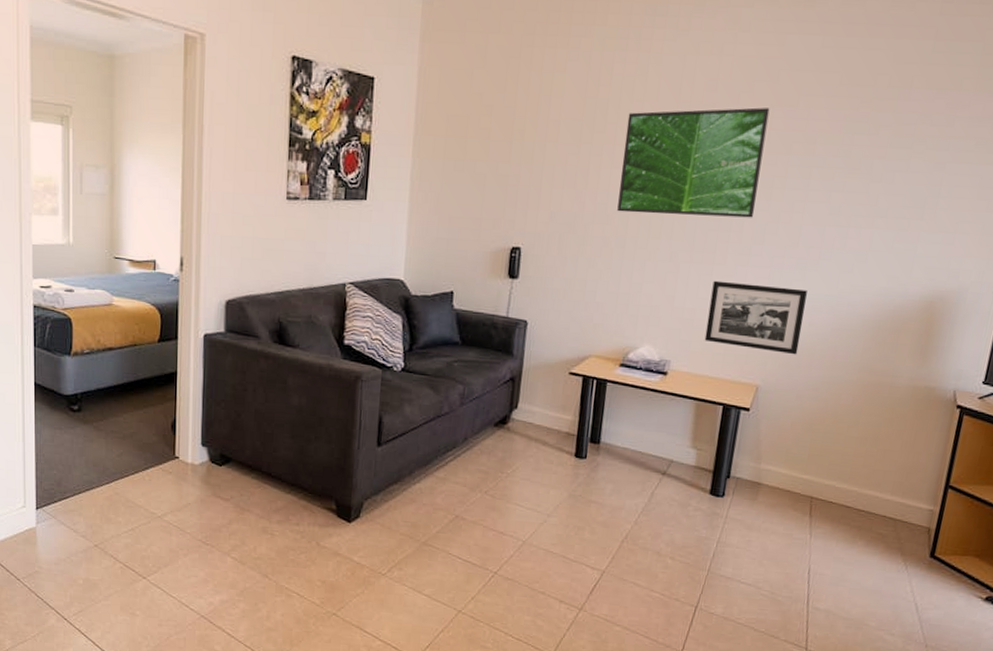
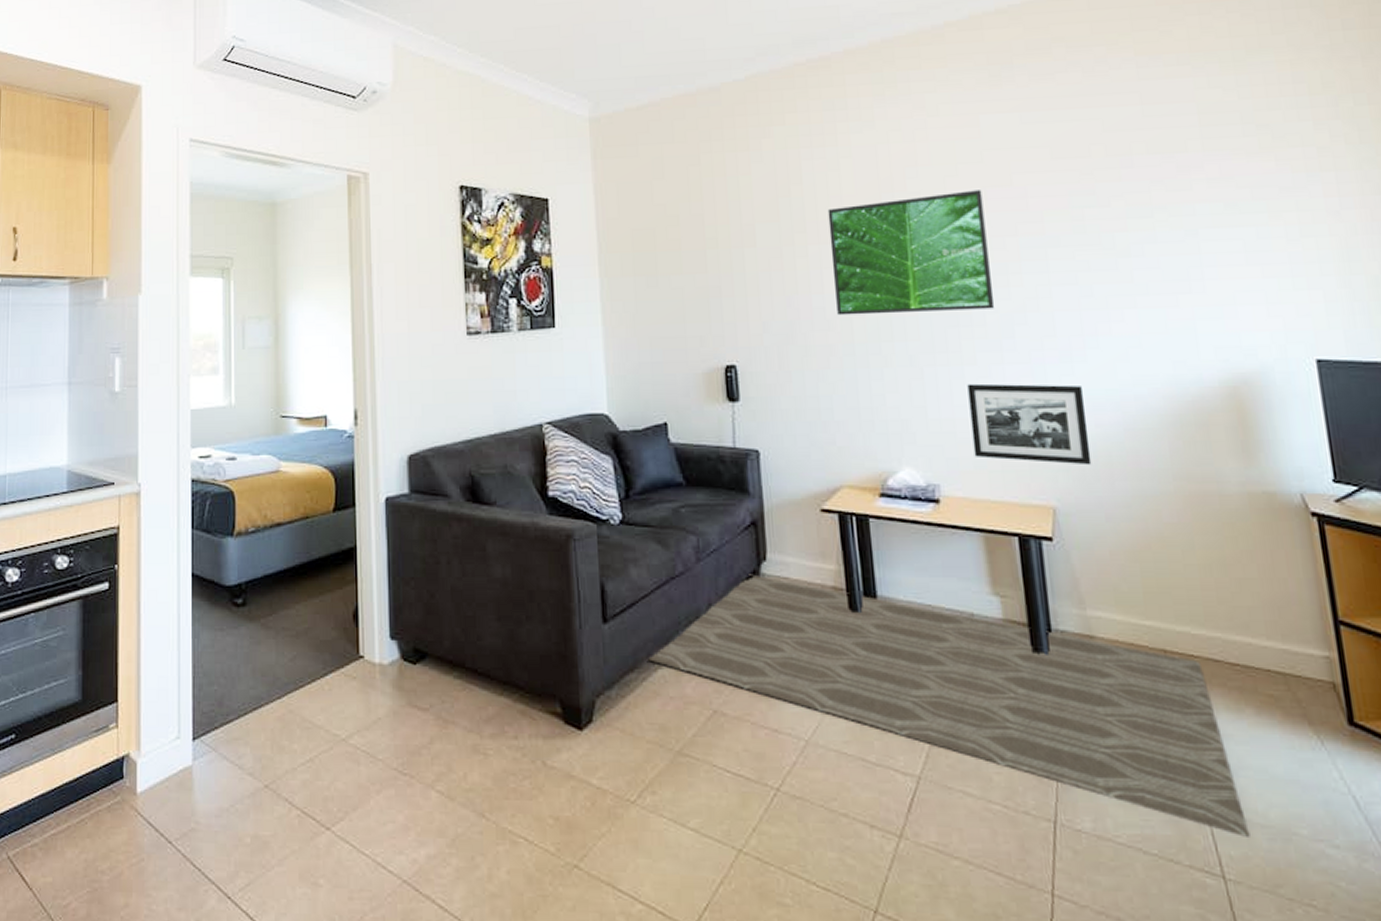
rug: none [408,418,836,625] -> present [646,574,1250,837]

